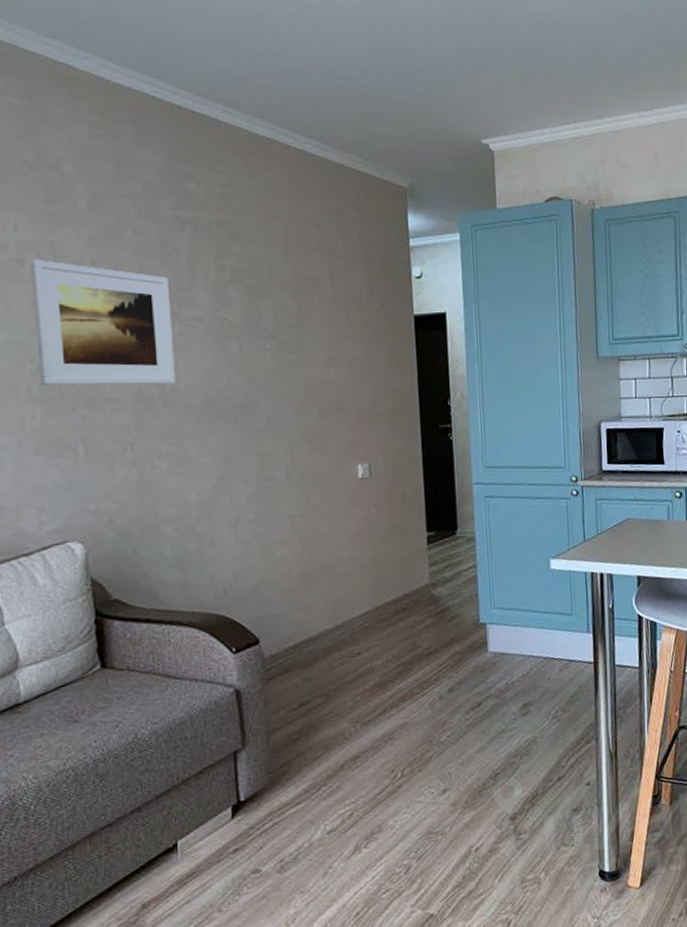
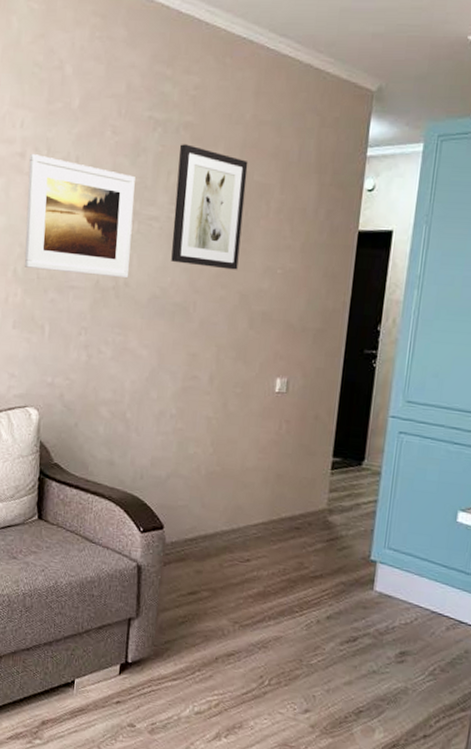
wall art: none [214,242,299,364] -> present [171,144,248,270]

